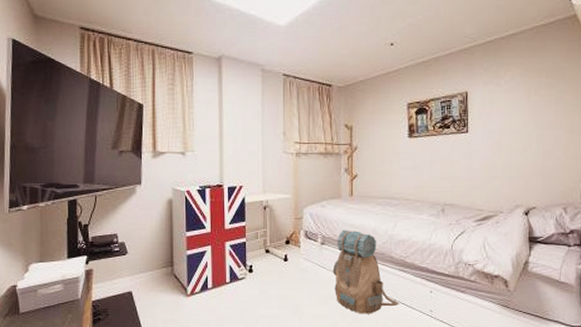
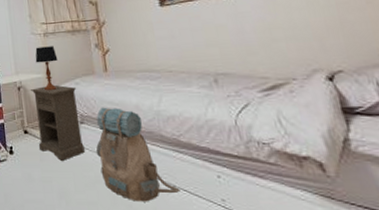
nightstand: none [276,207,322,279] -> present [30,85,85,161]
table lamp: none [284,167,307,212] -> present [35,46,58,91]

